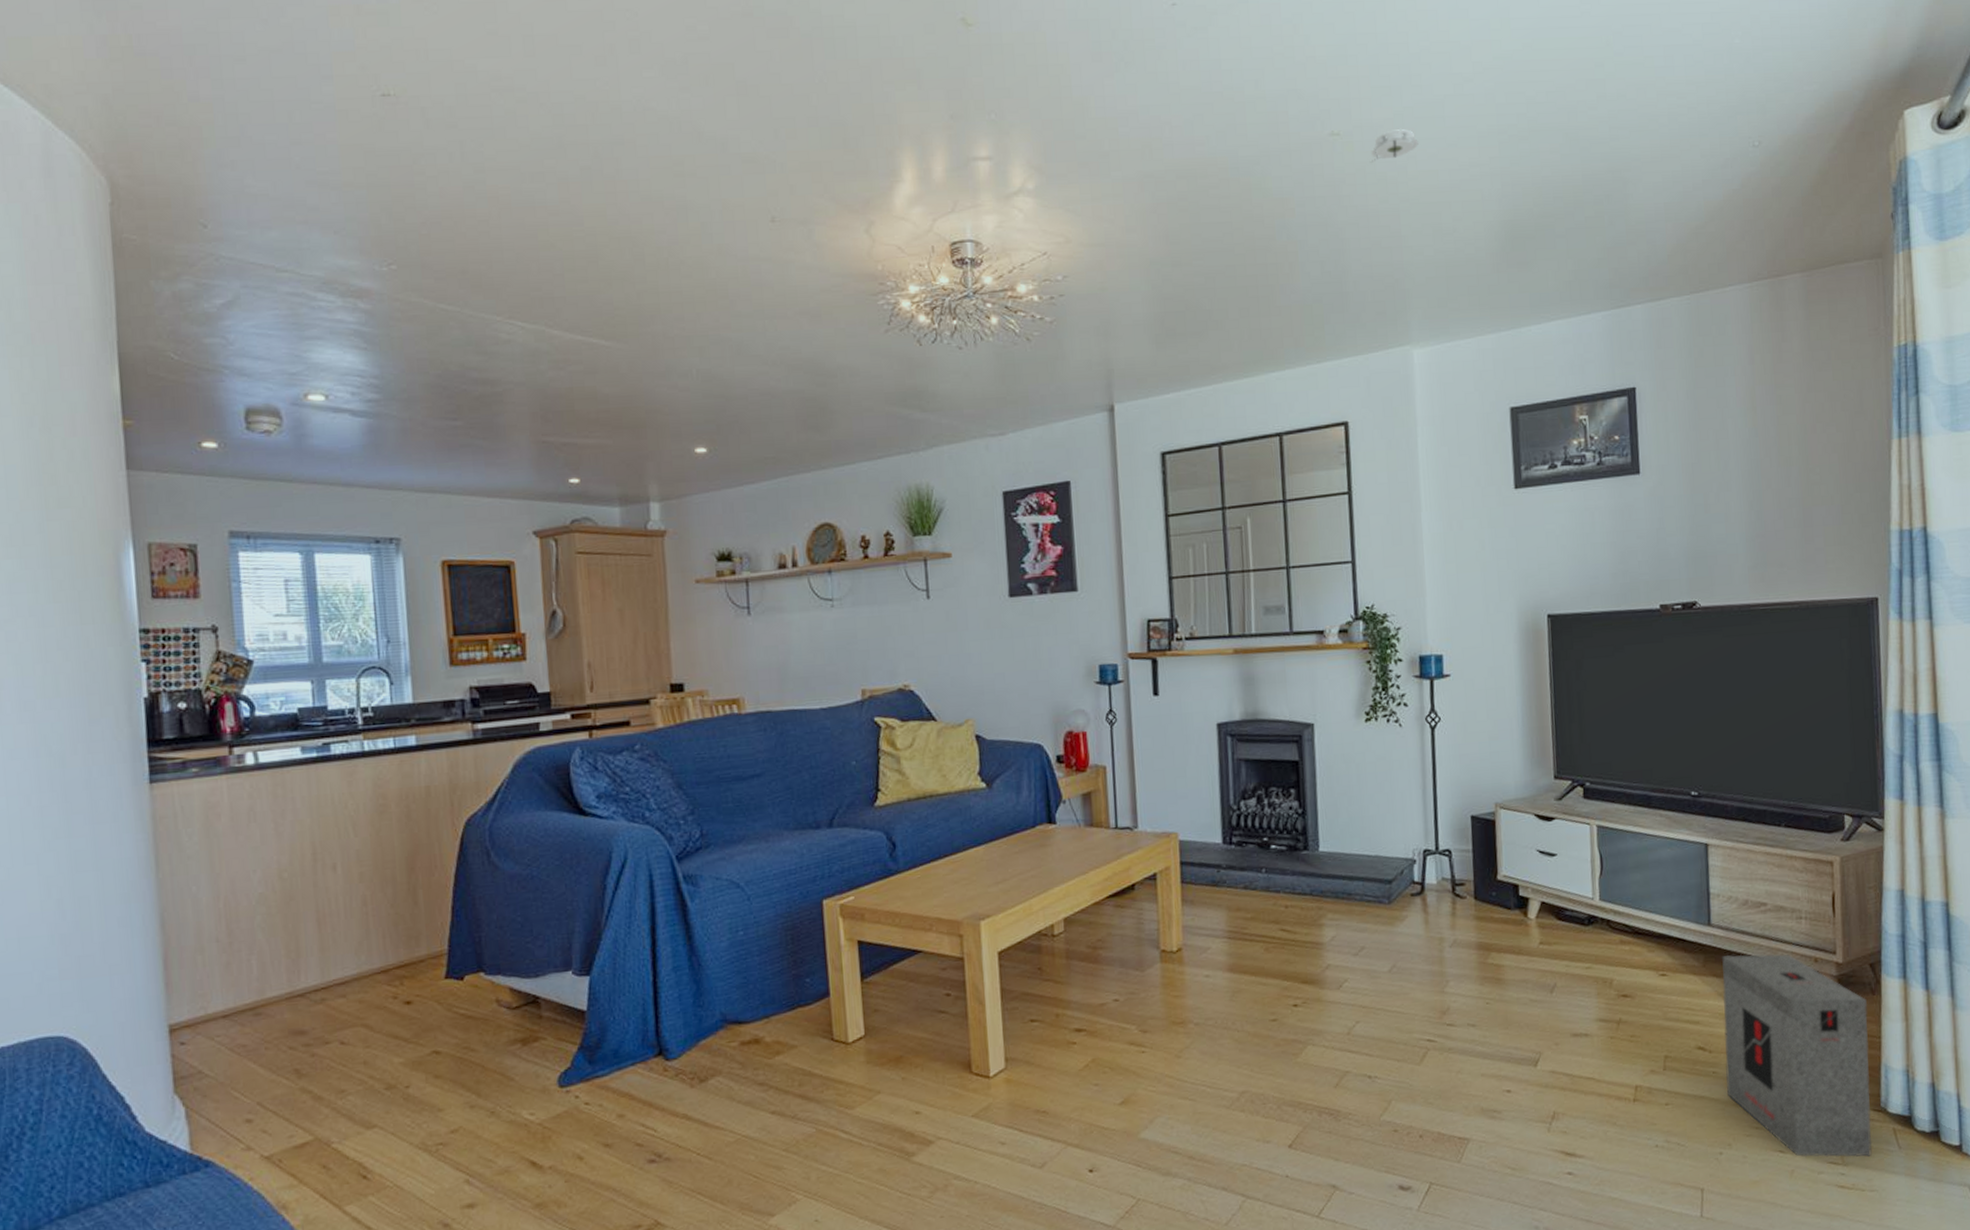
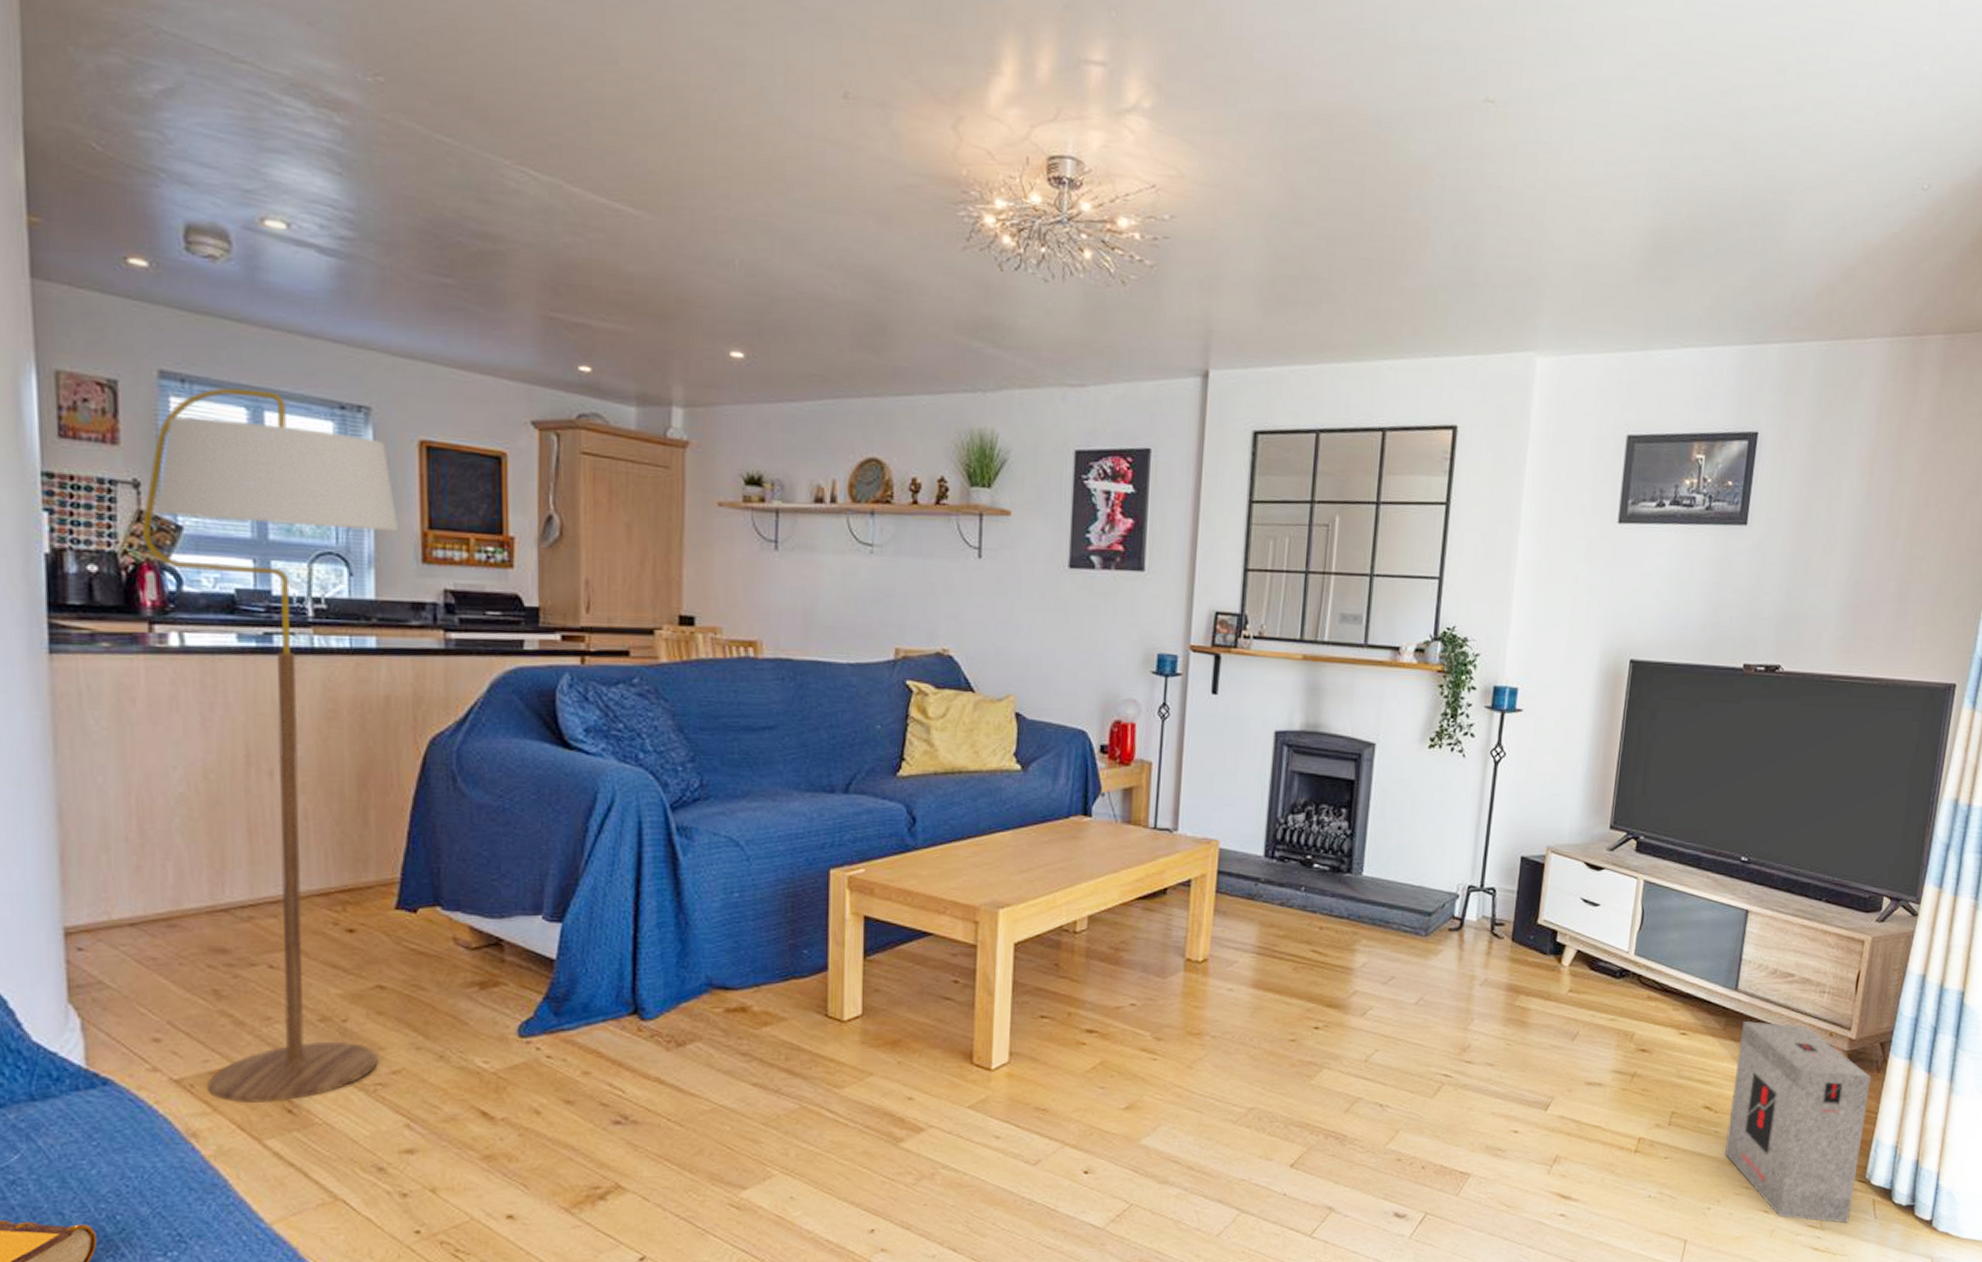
floor lamp: none [219,537,438,1173] -> present [141,387,399,1103]
smoke detector: present [1370,129,1419,163] -> none [1523,106,1578,140]

